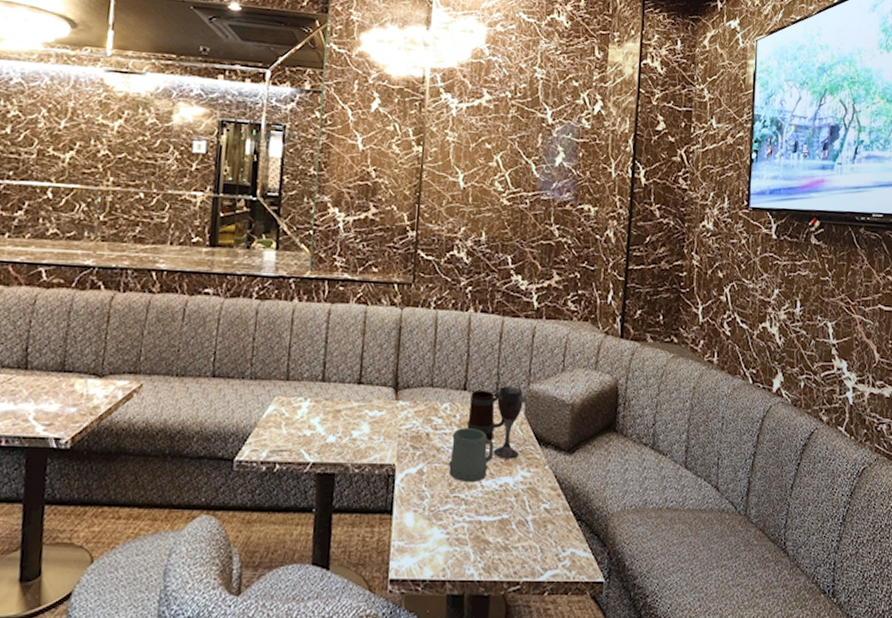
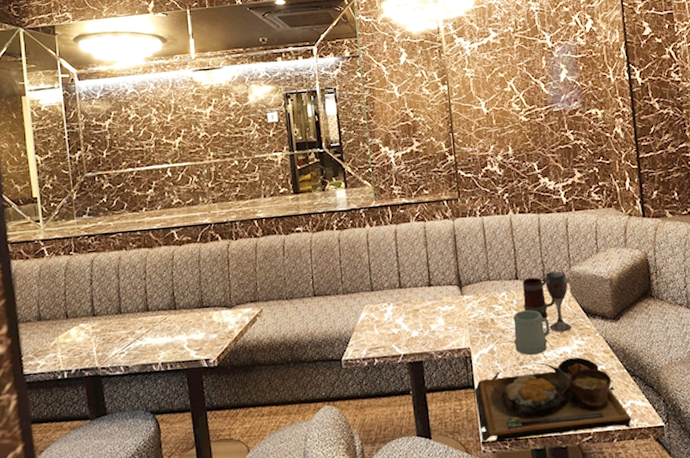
platter: none [390,490,569,582] -> present [474,357,632,442]

